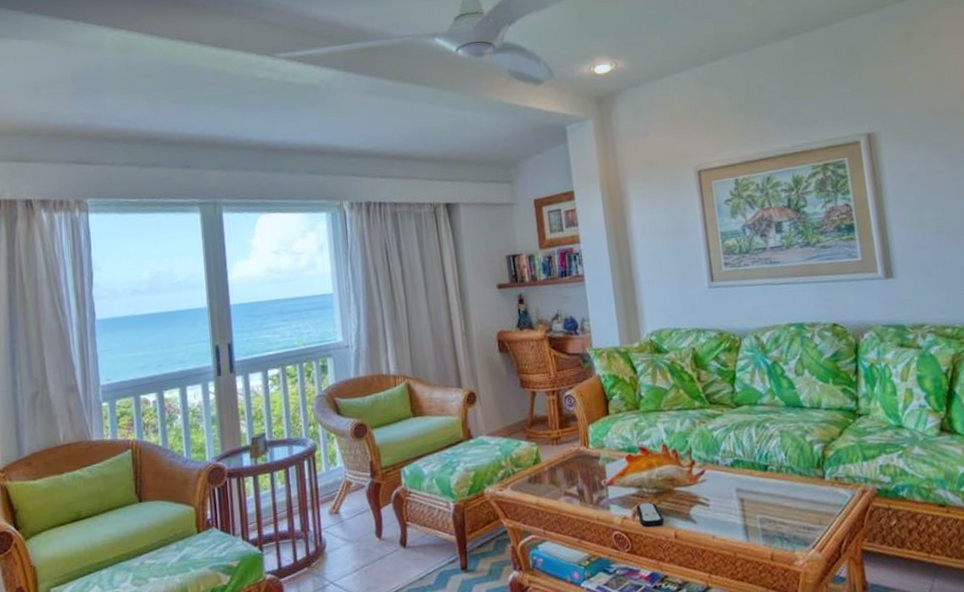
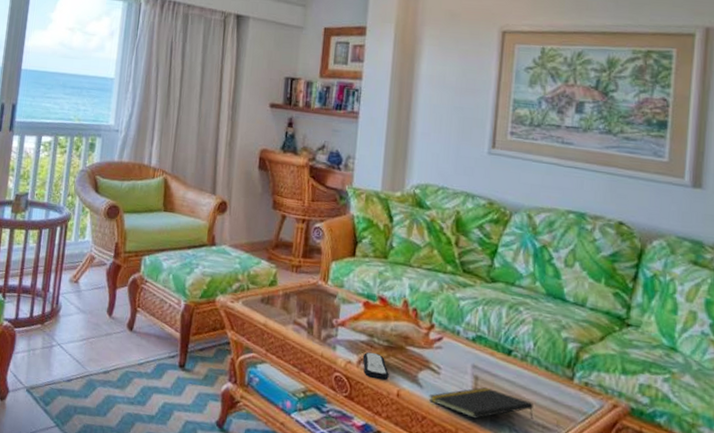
notepad: none [703,506,799,539] -> present [428,386,534,419]

